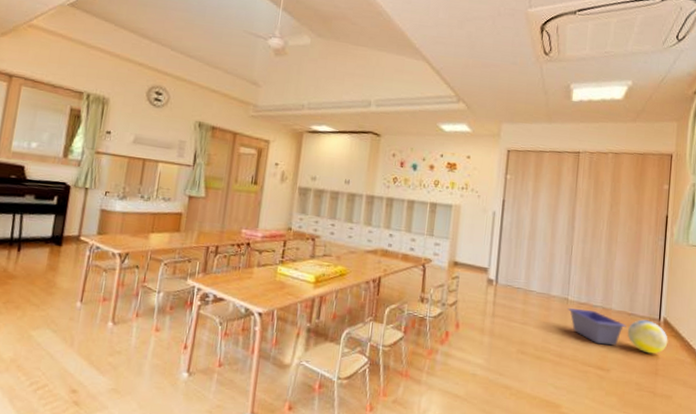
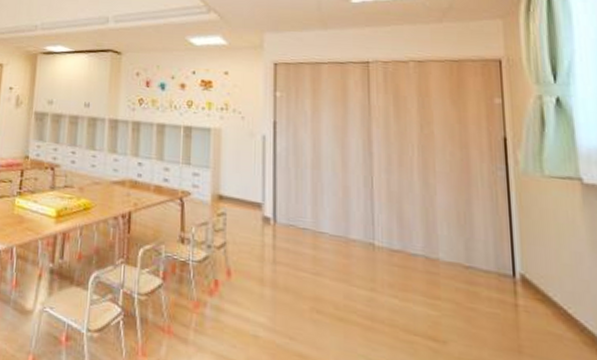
storage bin: present [567,308,626,346] -> none [375,256,464,310]
ball: present [627,319,668,354] -> none [466,274,532,324]

